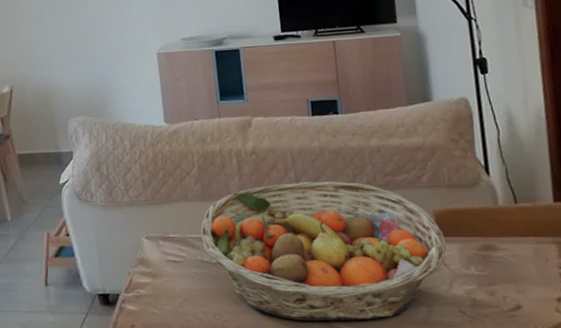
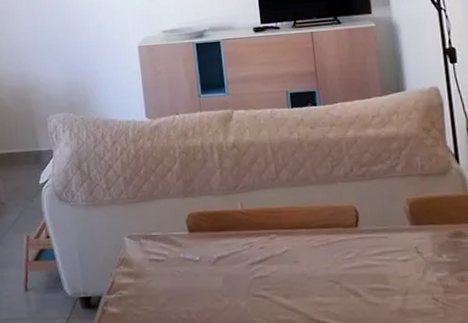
fruit basket: present [200,181,447,320] -> none [183,173,420,315]

